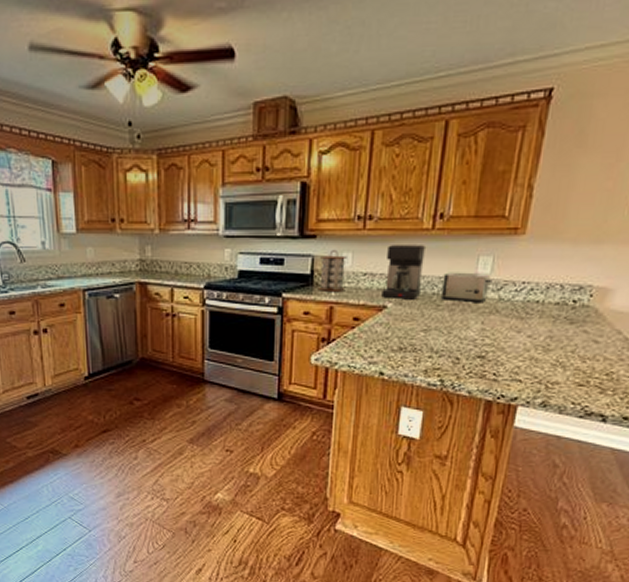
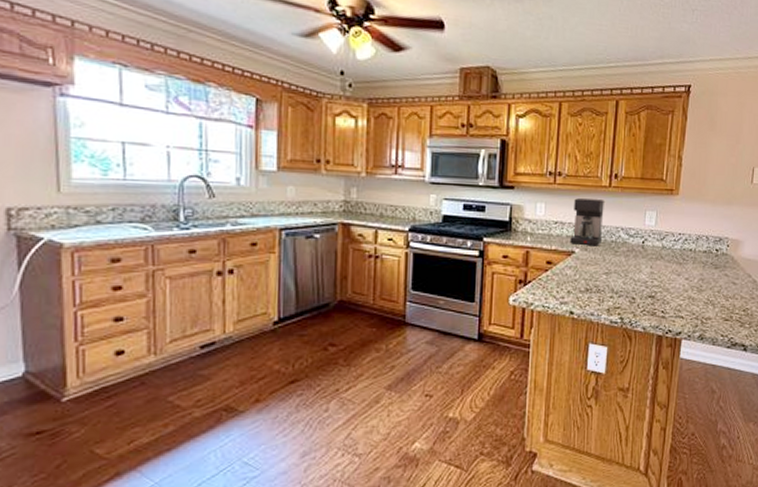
spice rack: present [318,250,347,293] -> none [515,200,541,239]
toaster: present [440,272,493,303] -> none [617,223,657,251]

